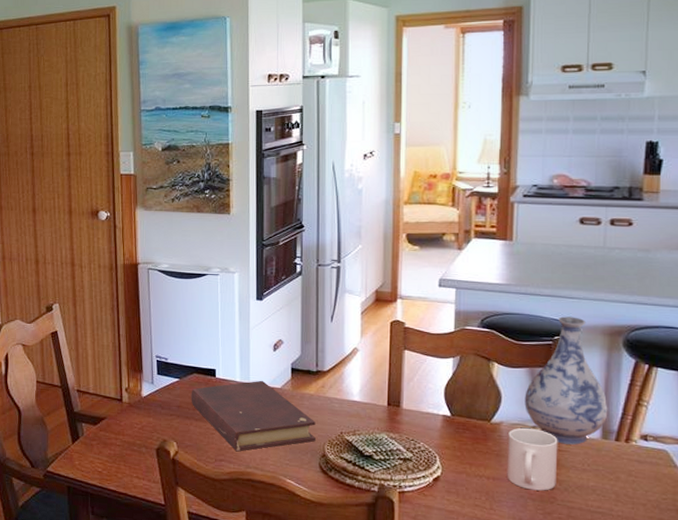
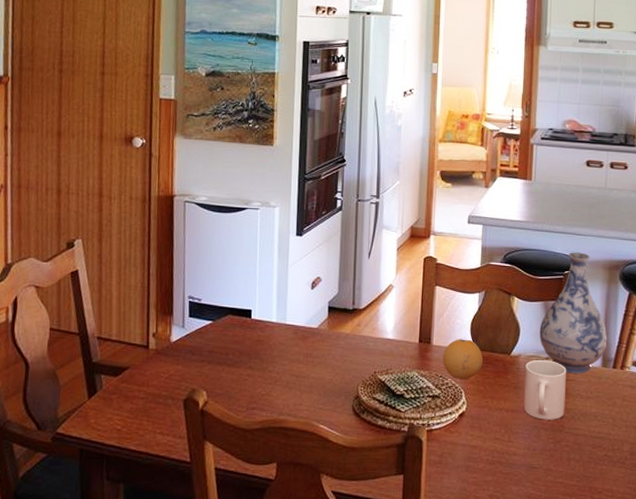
book: present [191,380,316,452] -> none [224,320,350,398]
fruit: none [413,403,460,444] -> present [442,339,484,379]

